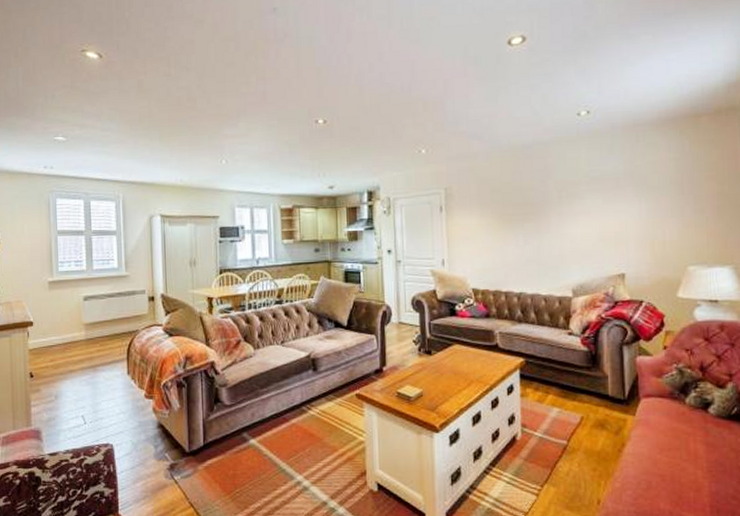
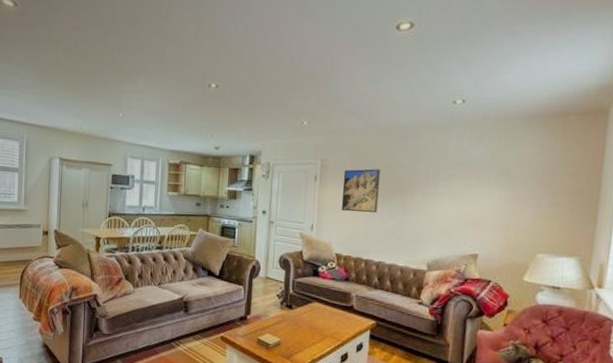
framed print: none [470,192,511,242] -> present [341,169,381,213]

